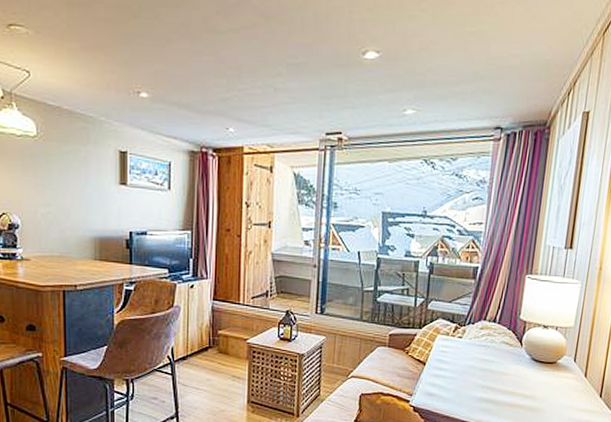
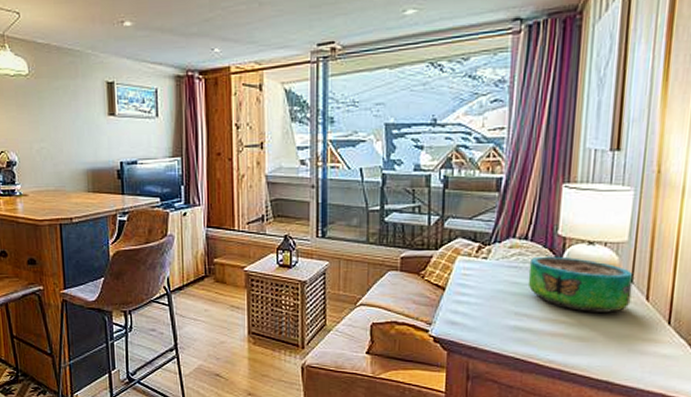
decorative bowl: none [493,337,576,387] -> present [528,256,634,313]

